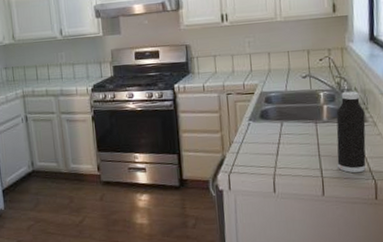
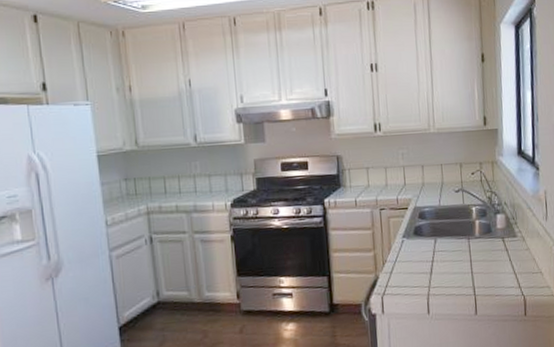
water bottle: present [336,91,366,173] -> none [487,205,516,290]

